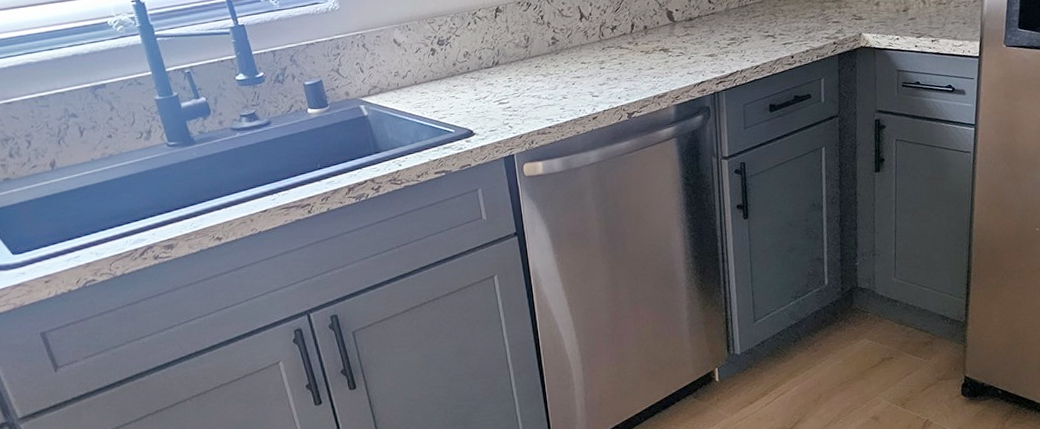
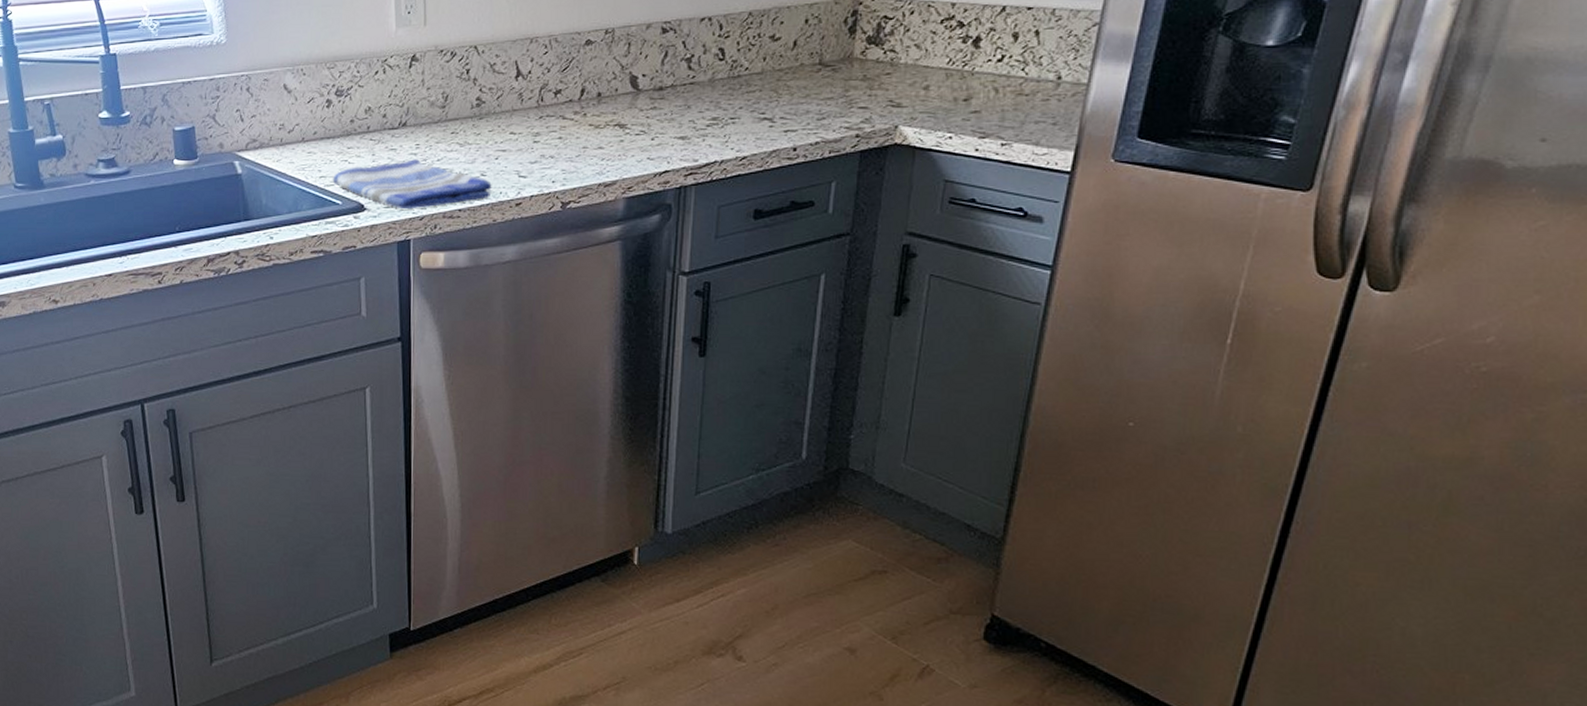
dish towel: none [444,90,573,131] -> present [332,159,492,210]

